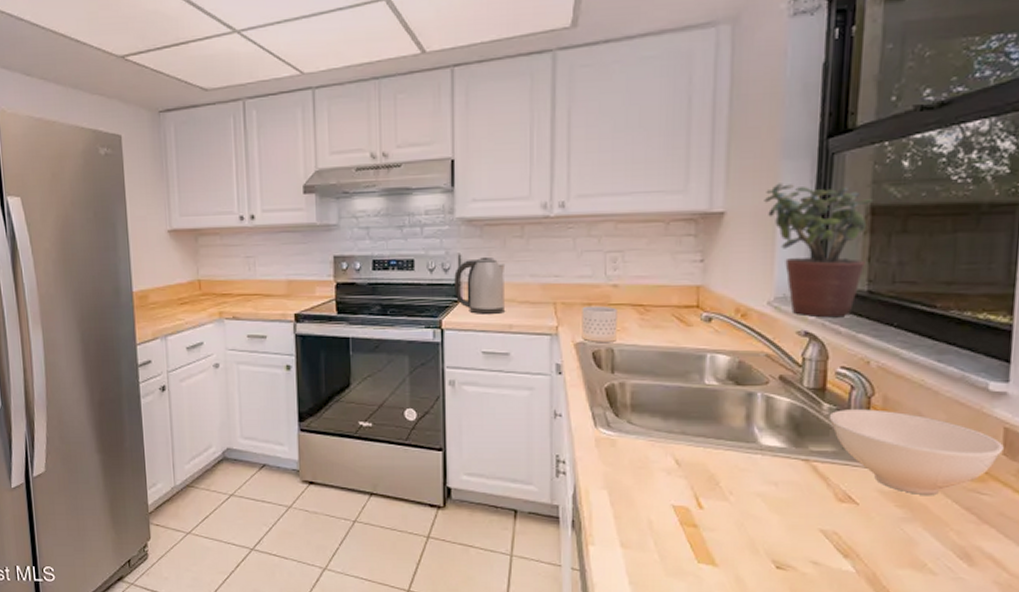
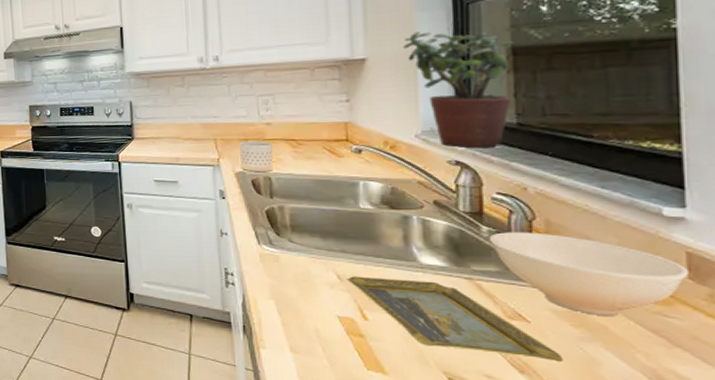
kettle: present [454,256,506,314] -> none [127,102,173,149]
tray: none [685,461,886,545] -> present [347,276,564,363]

